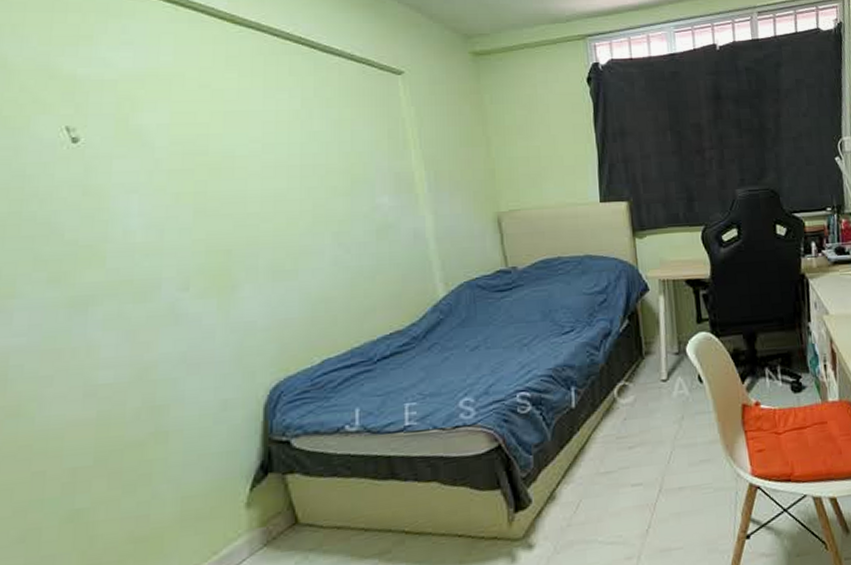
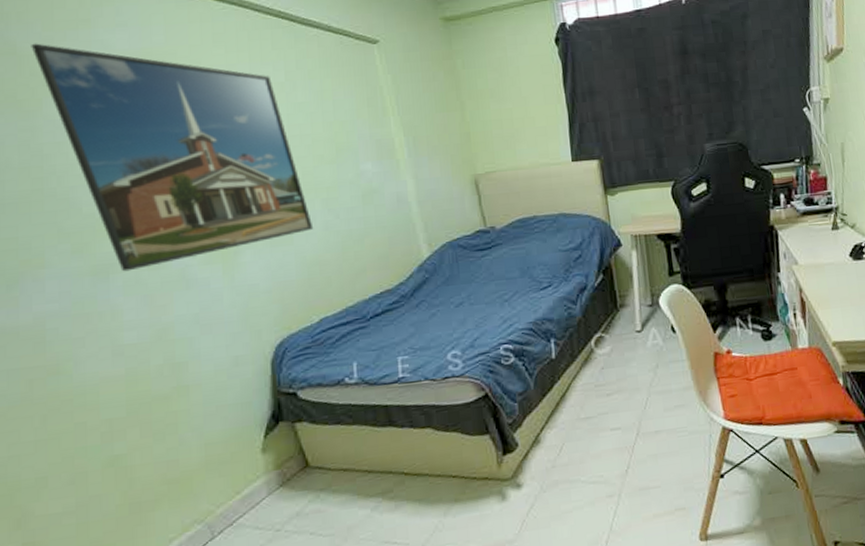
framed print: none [23,57,322,305] -> present [31,43,314,272]

